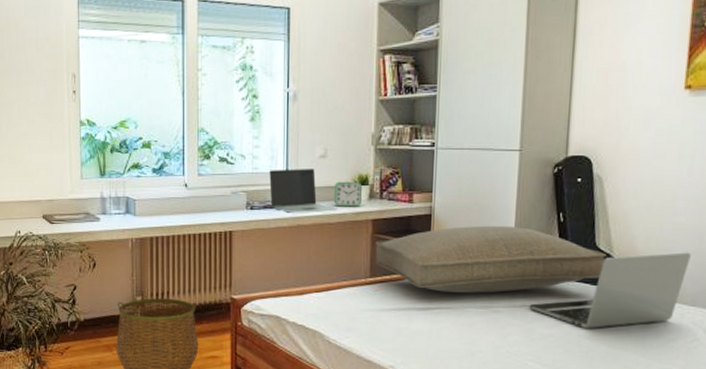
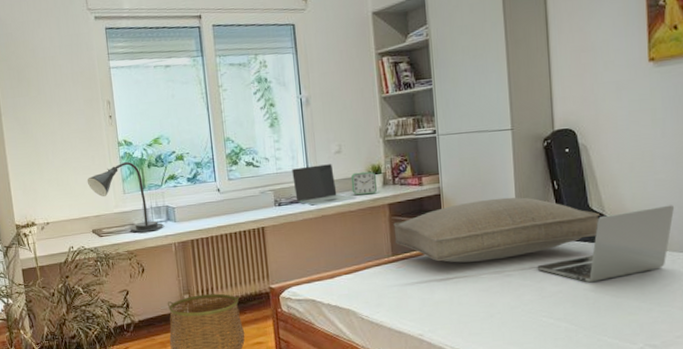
desk lamp: none [42,143,123,225] -> present [87,161,165,234]

